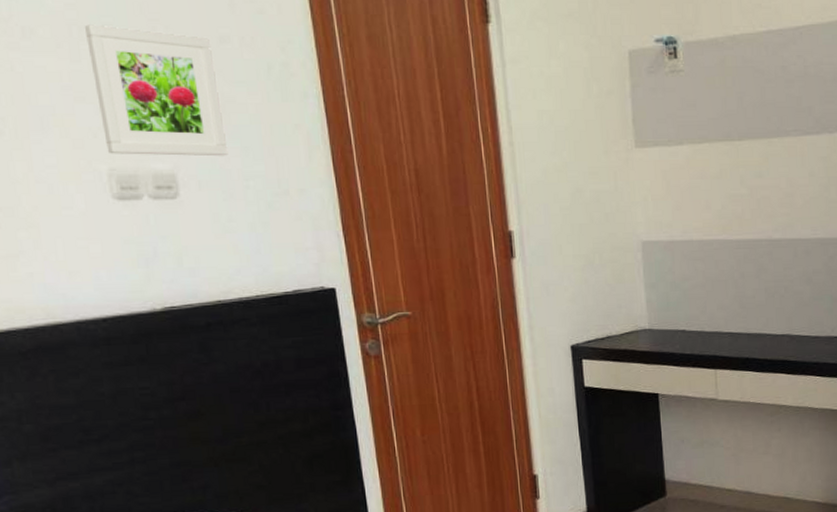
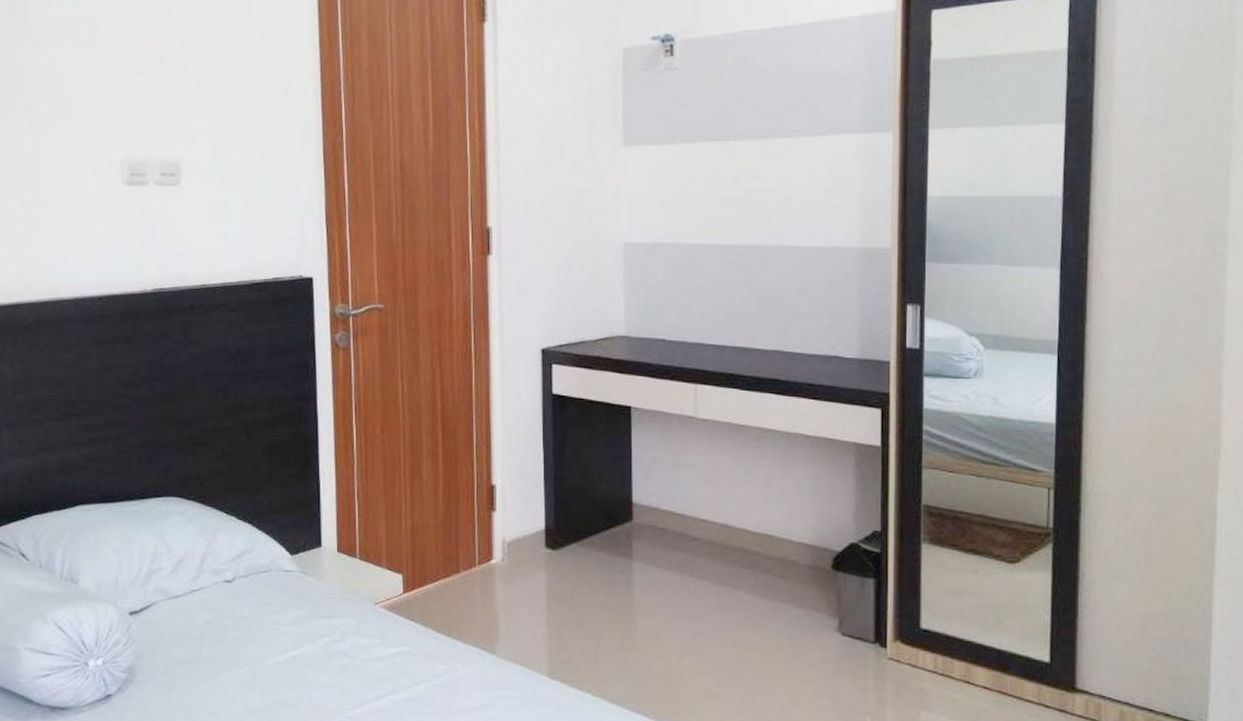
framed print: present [84,24,228,157] -> none [119,25,229,147]

